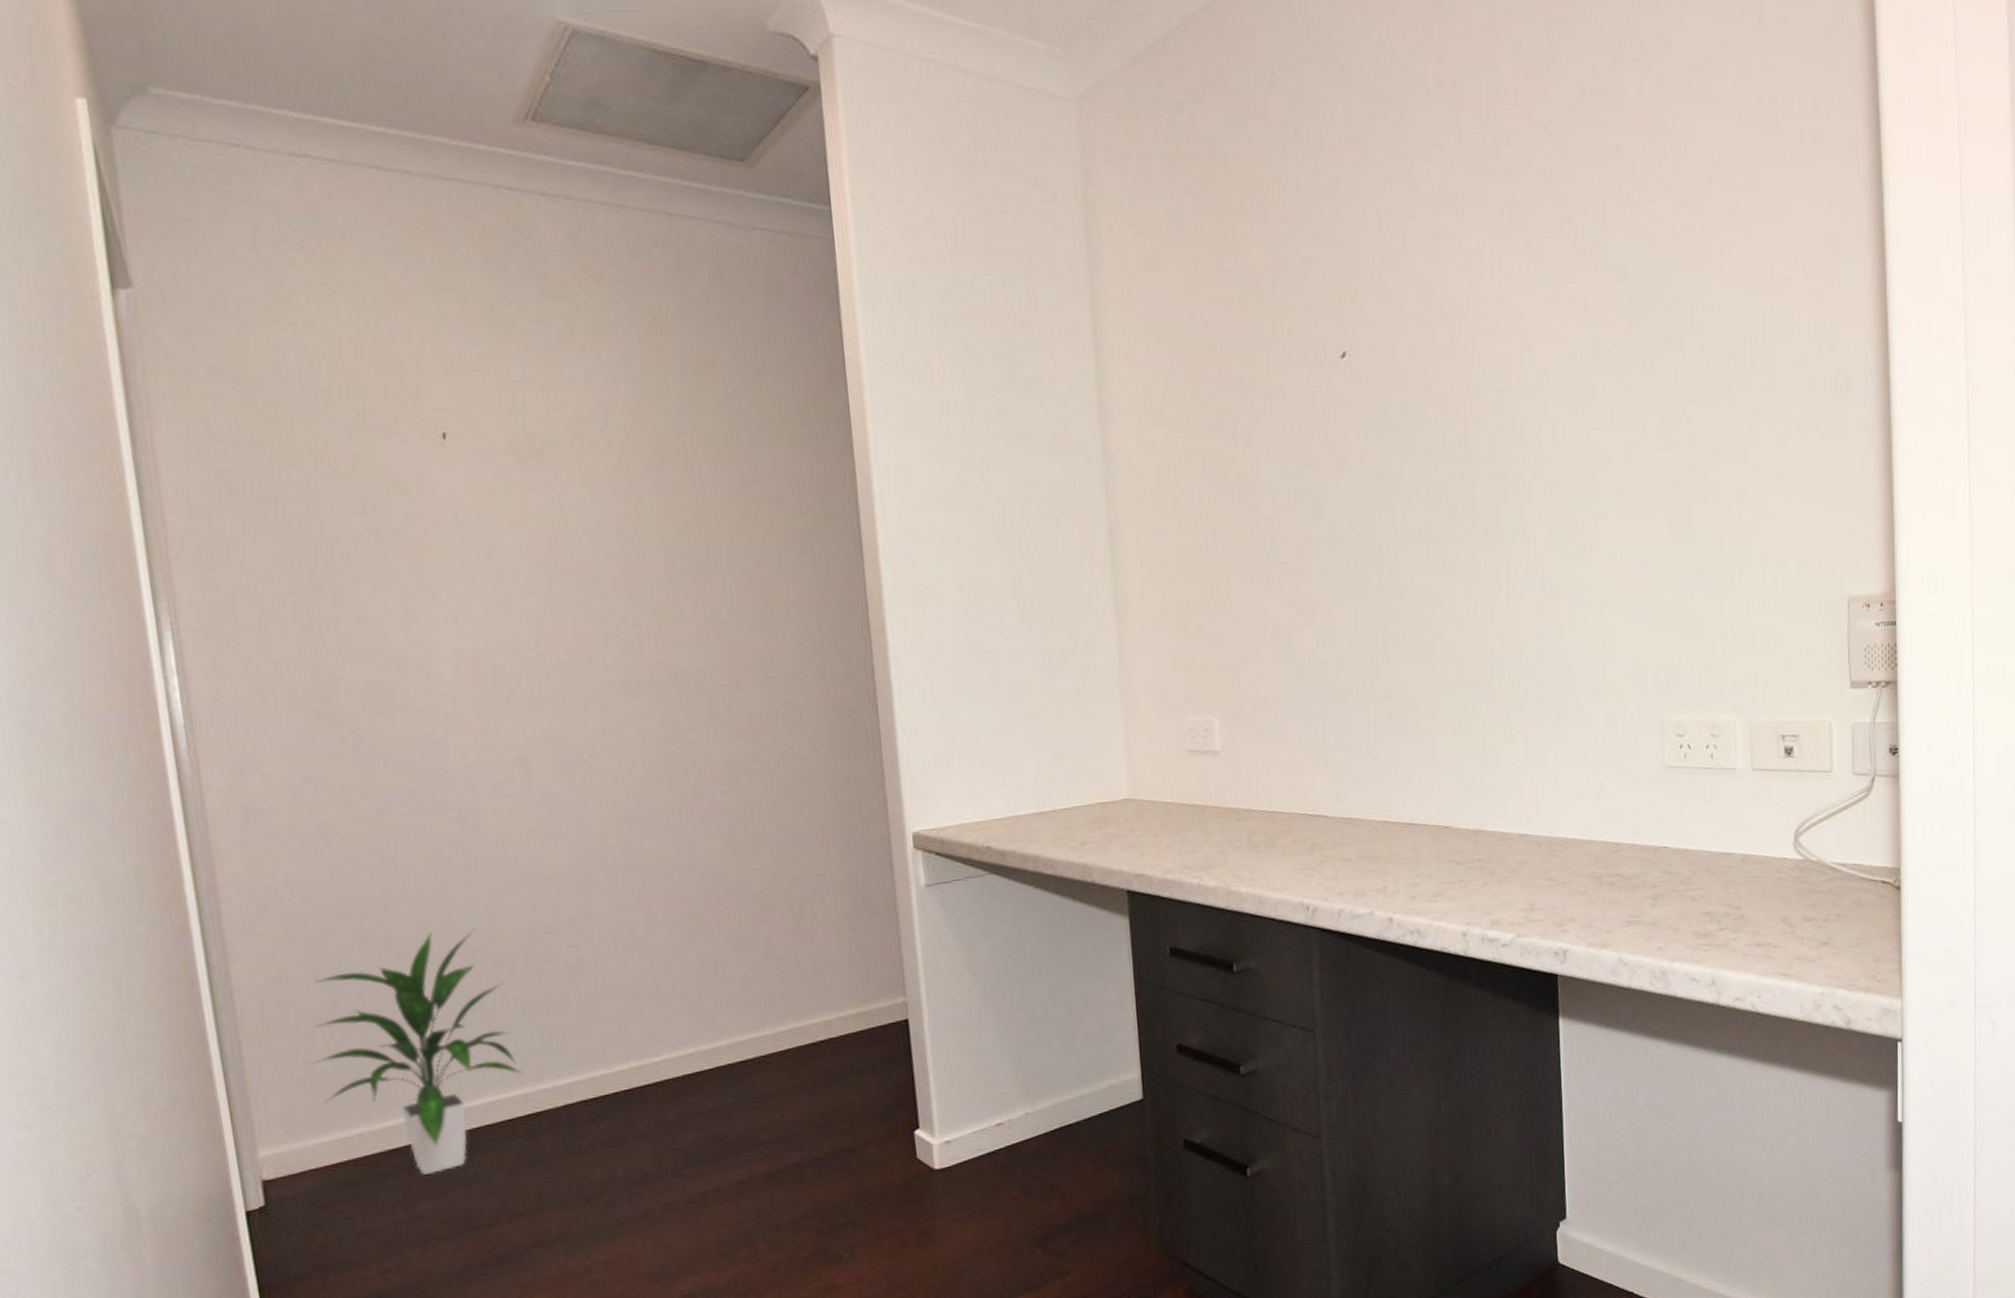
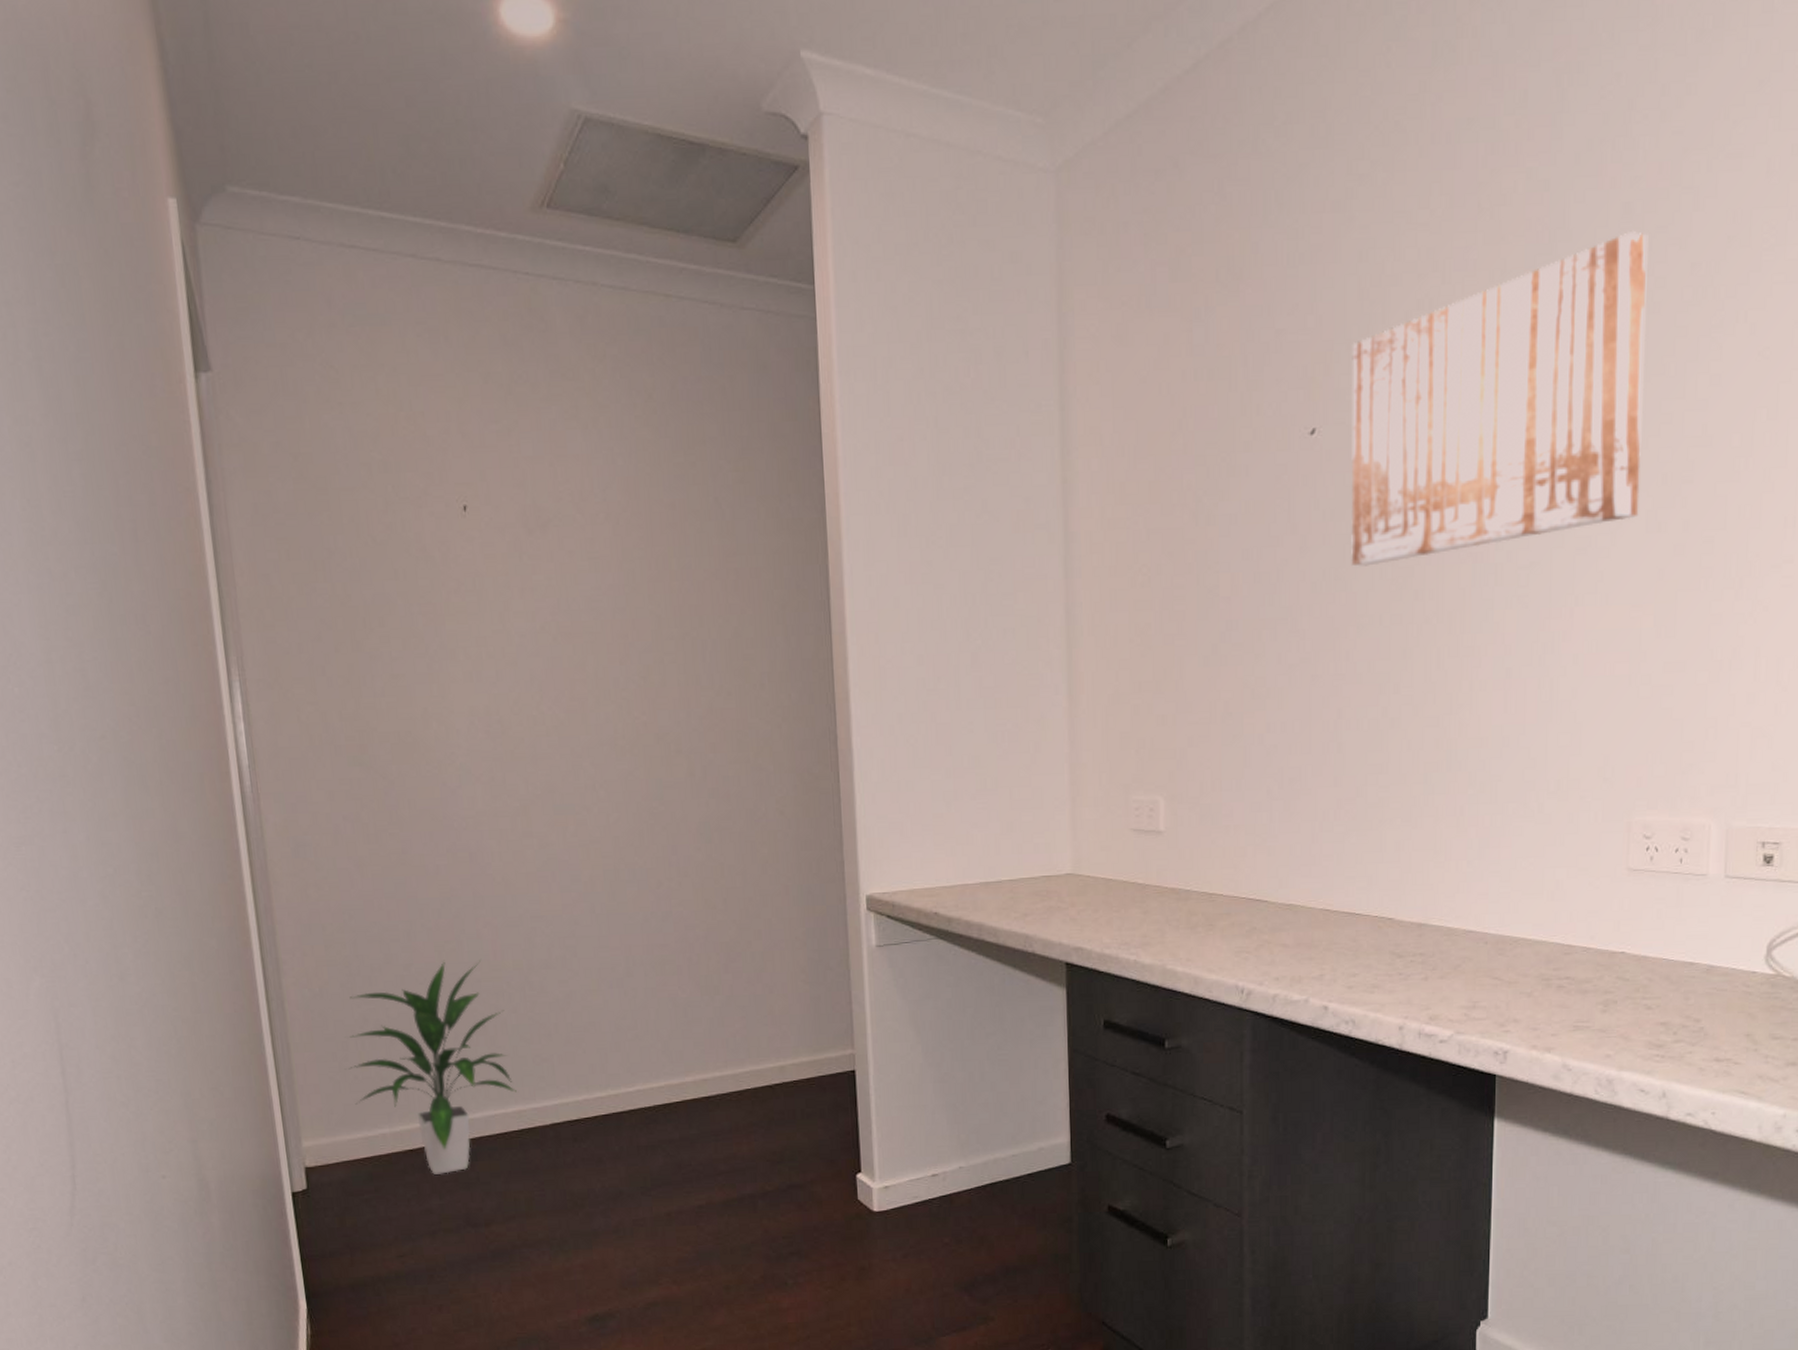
wall art: none [1375,170,1650,484] -> present [1351,230,1649,566]

